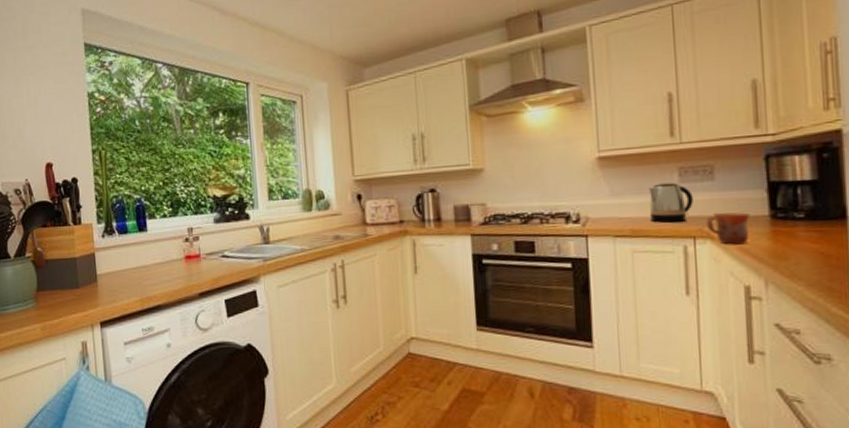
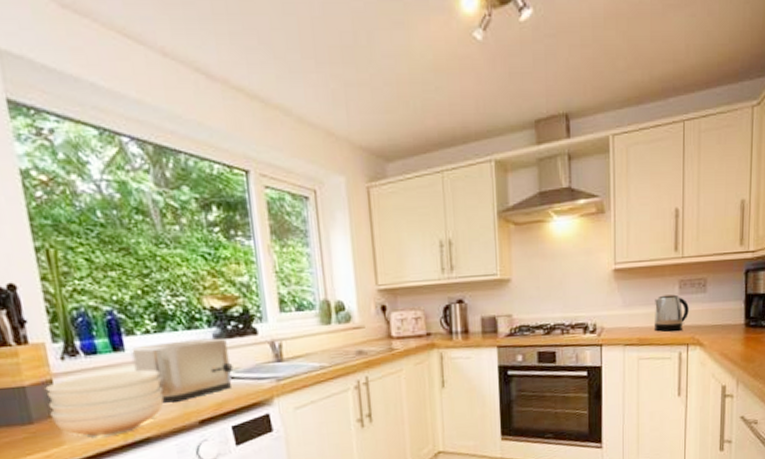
bowl: none [89,247,173,302] -> present [45,369,164,437]
toaster: none [152,222,229,276] -> present [131,338,234,403]
mug: present [706,211,750,245] -> none [697,320,731,350]

